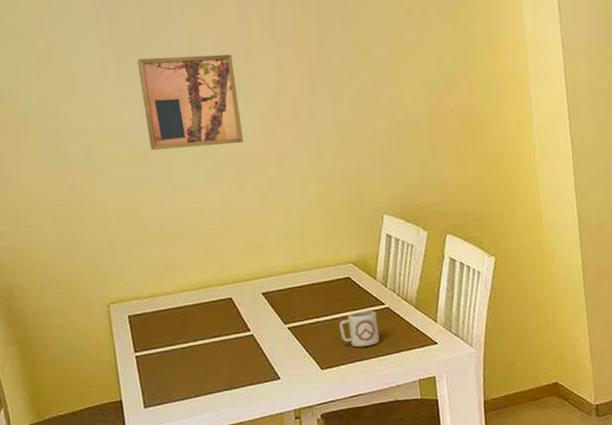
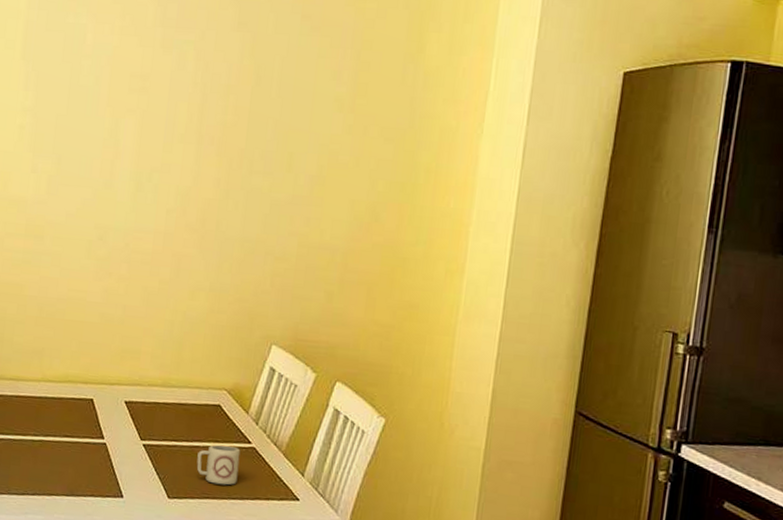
wall art: present [137,54,243,151] -> none [47,130,151,238]

